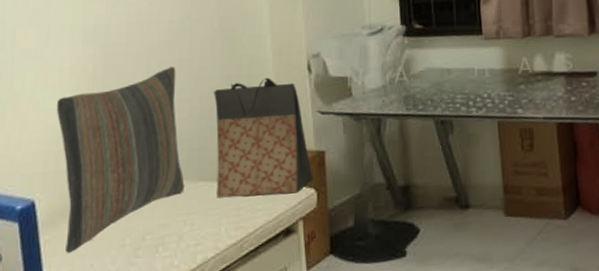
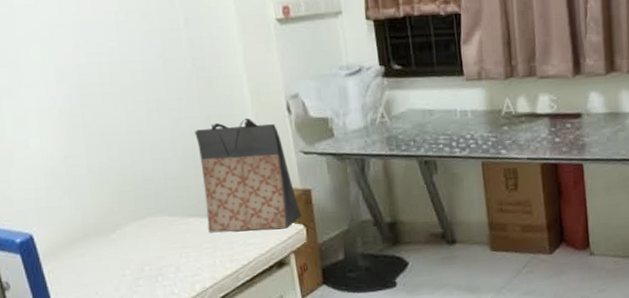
pillow: present [56,67,185,254] -> none [39,107,176,283]

